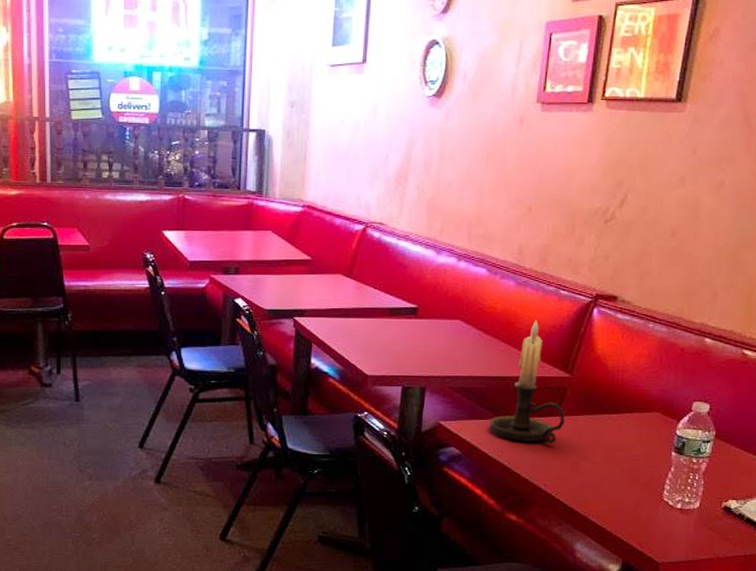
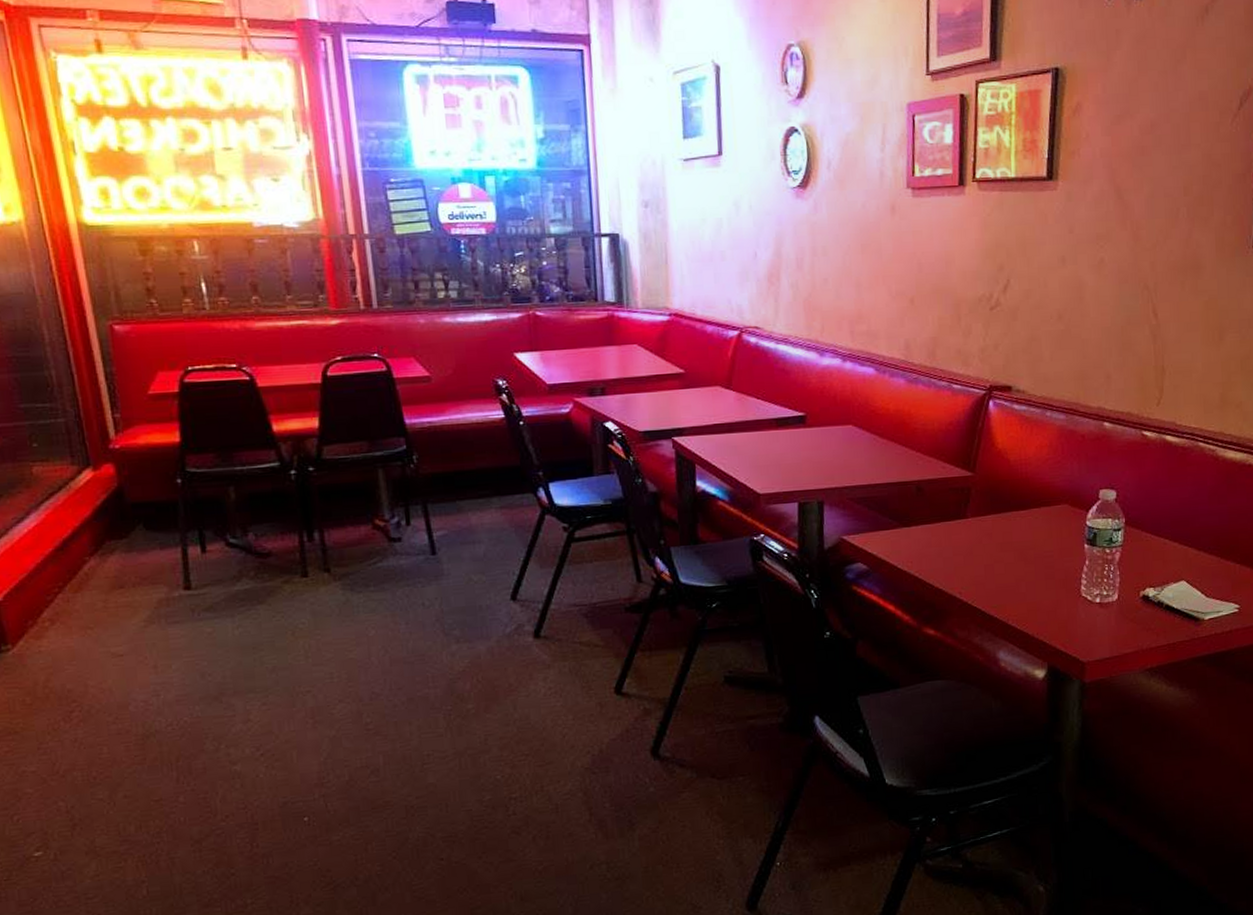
candle holder: present [489,320,565,443] -> none [895,418,973,550]

